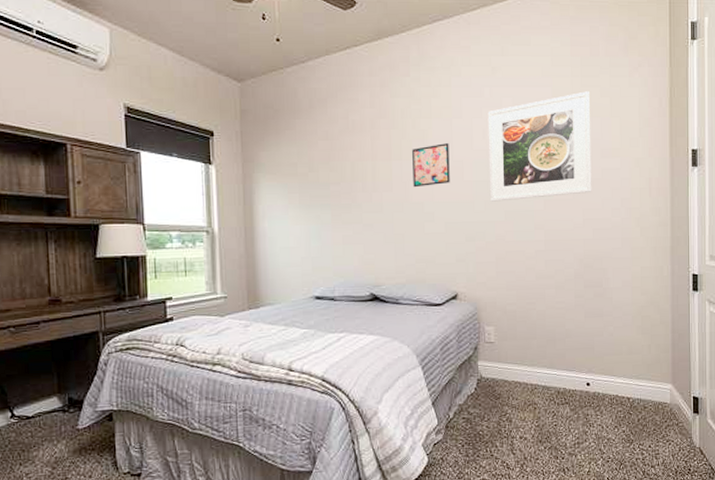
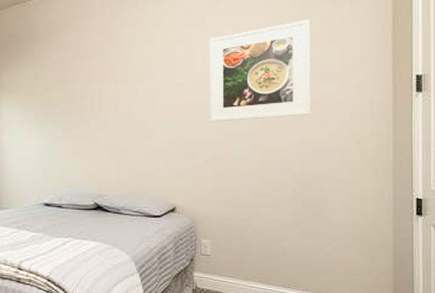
wall art: present [412,143,450,188] -> none [137,68,172,108]

